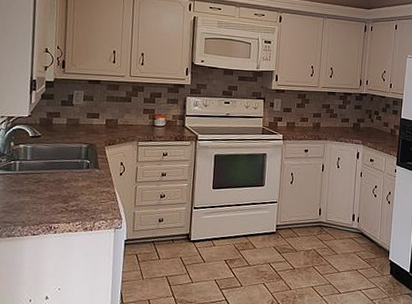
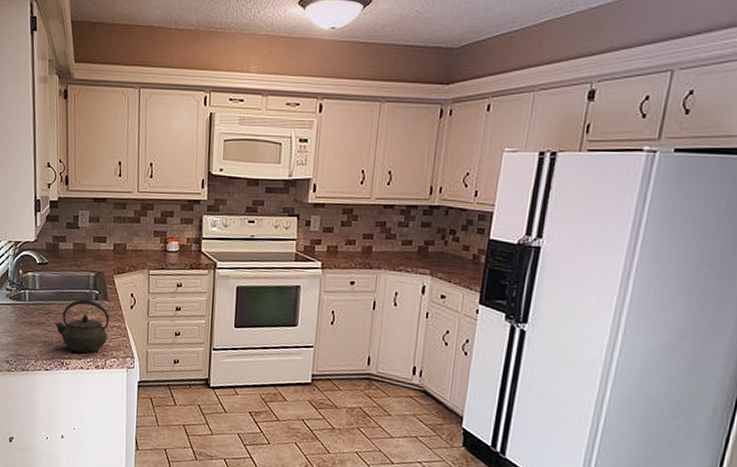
kettle: none [44,168,99,217] -> present [54,299,109,353]

